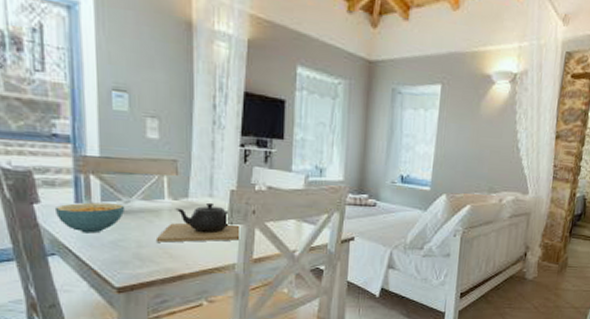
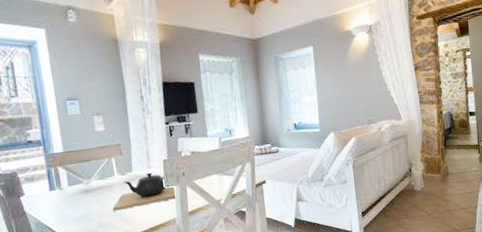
cereal bowl: present [54,202,125,234] -> none [35,185,87,213]

